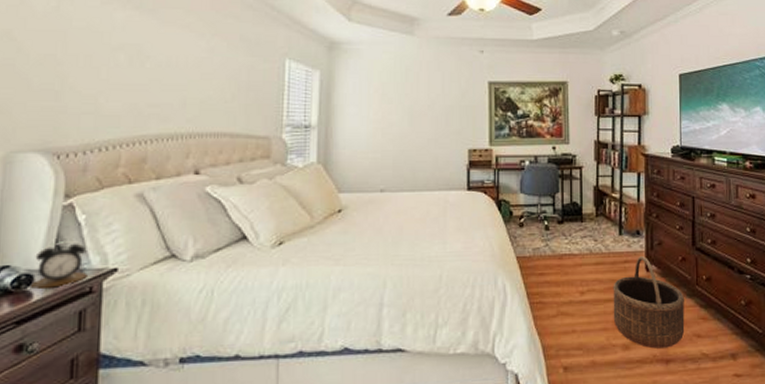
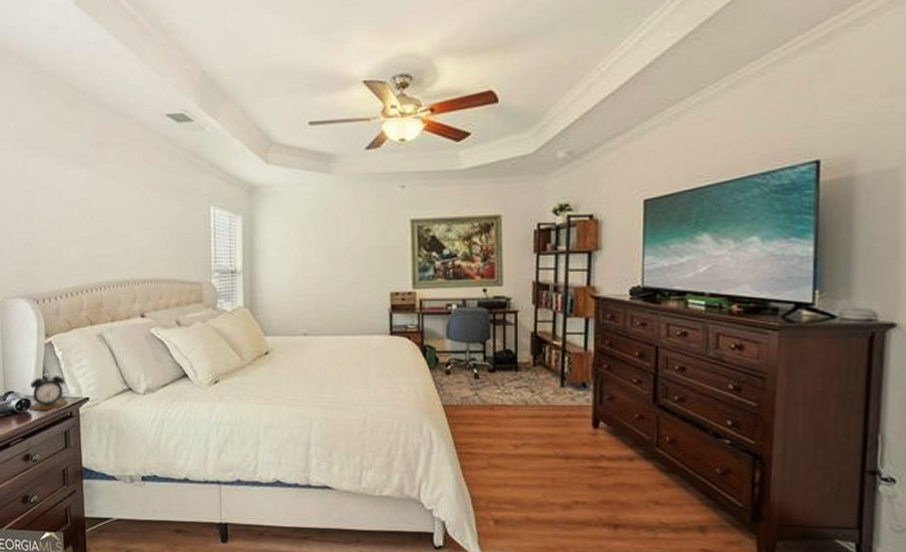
basket: present [613,256,685,349] -> none [552,411,640,512]

